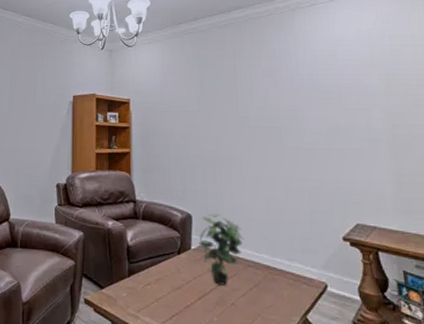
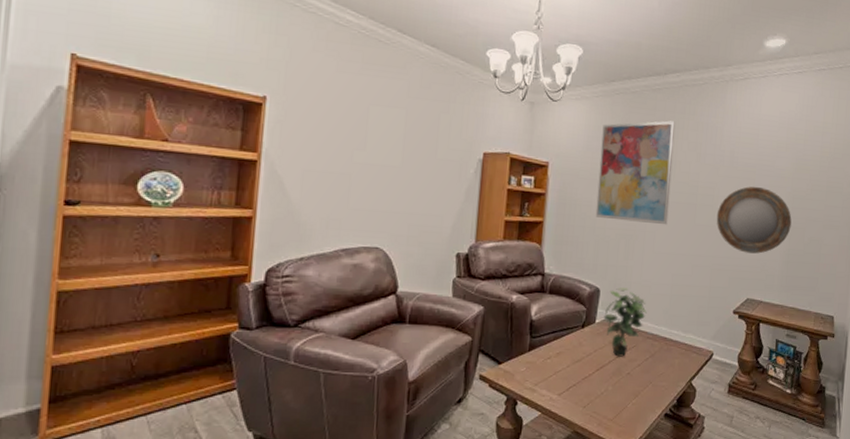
wall art: none [176,52,253,150] -> present [595,120,675,225]
home mirror: none [304,105,396,175] -> present [716,186,792,254]

